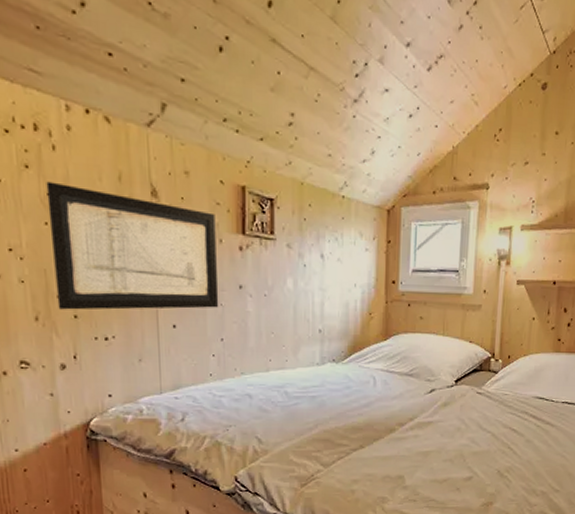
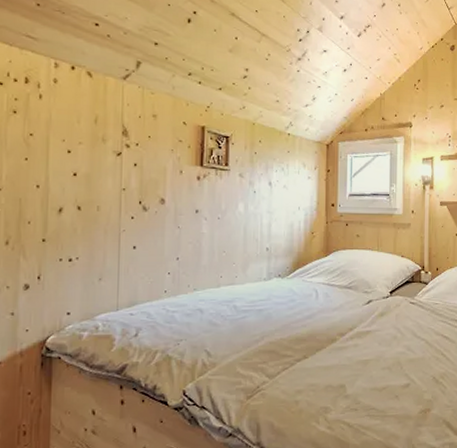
wall art: present [46,181,219,310] -> none [28,124,177,234]

